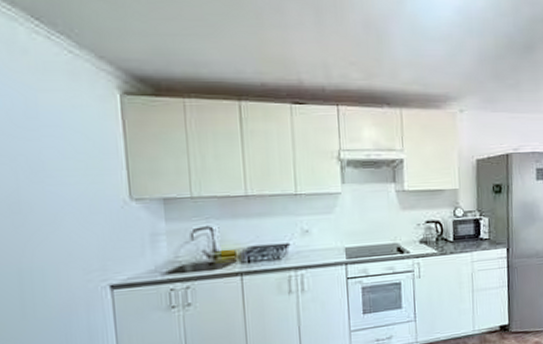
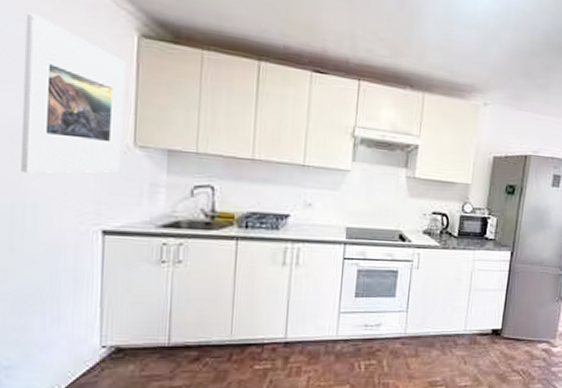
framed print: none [9,87,119,241] -> present [21,13,127,174]

